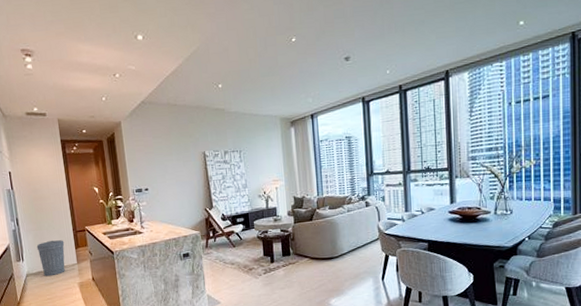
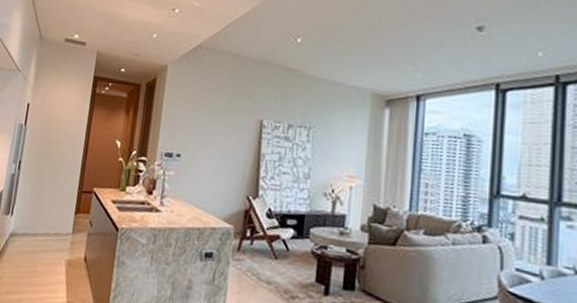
trash can: present [36,240,65,277] -> none [30,196,65,243]

